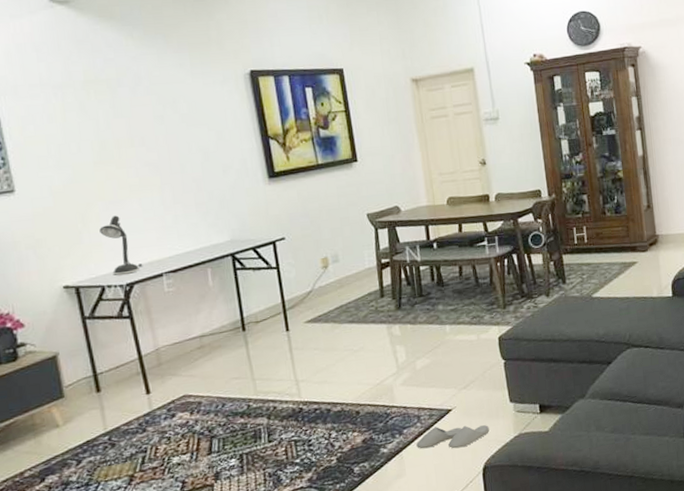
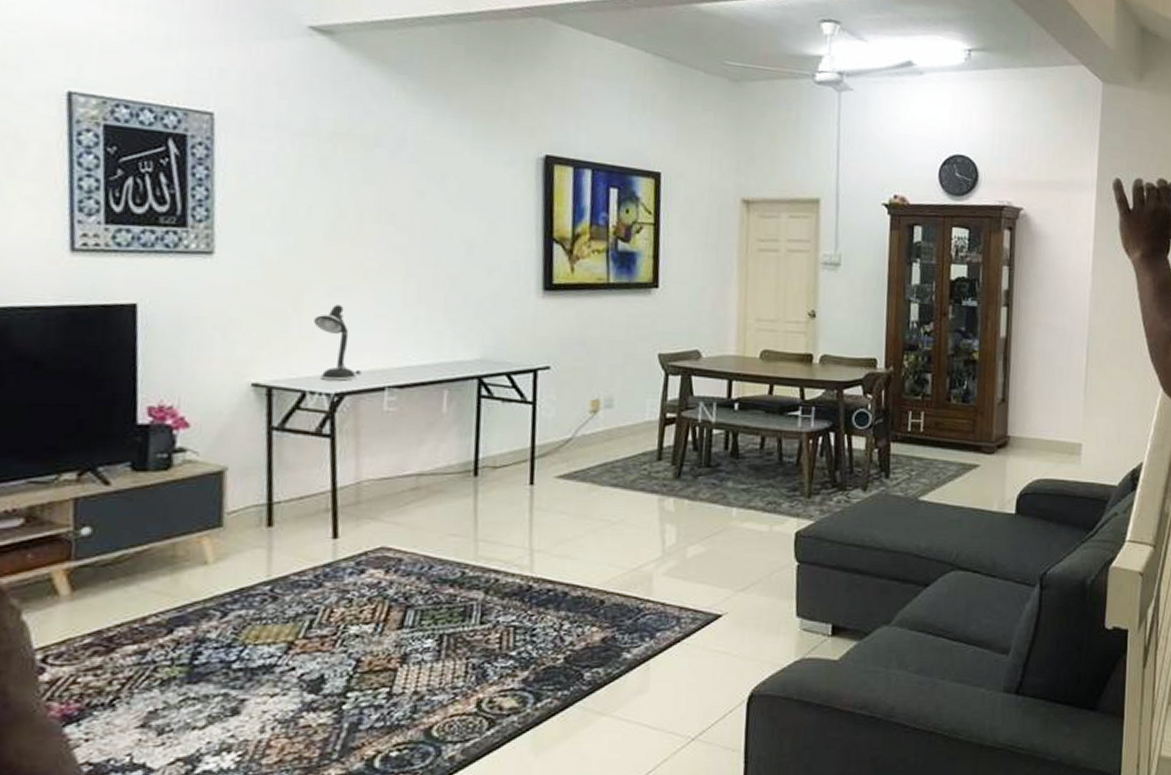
slippers: present [416,425,490,449] -> none [669,635,765,666]

